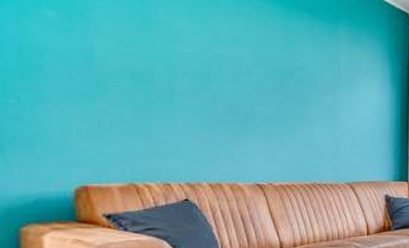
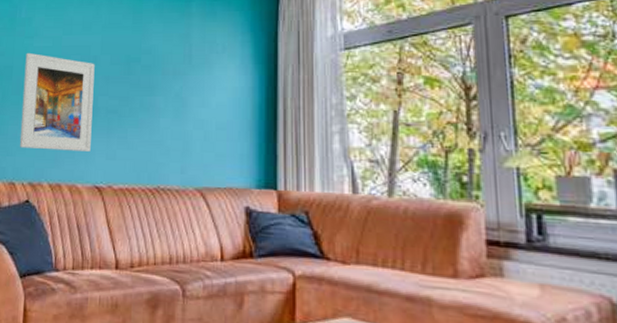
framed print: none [168,57,249,154] -> present [19,52,95,151]

